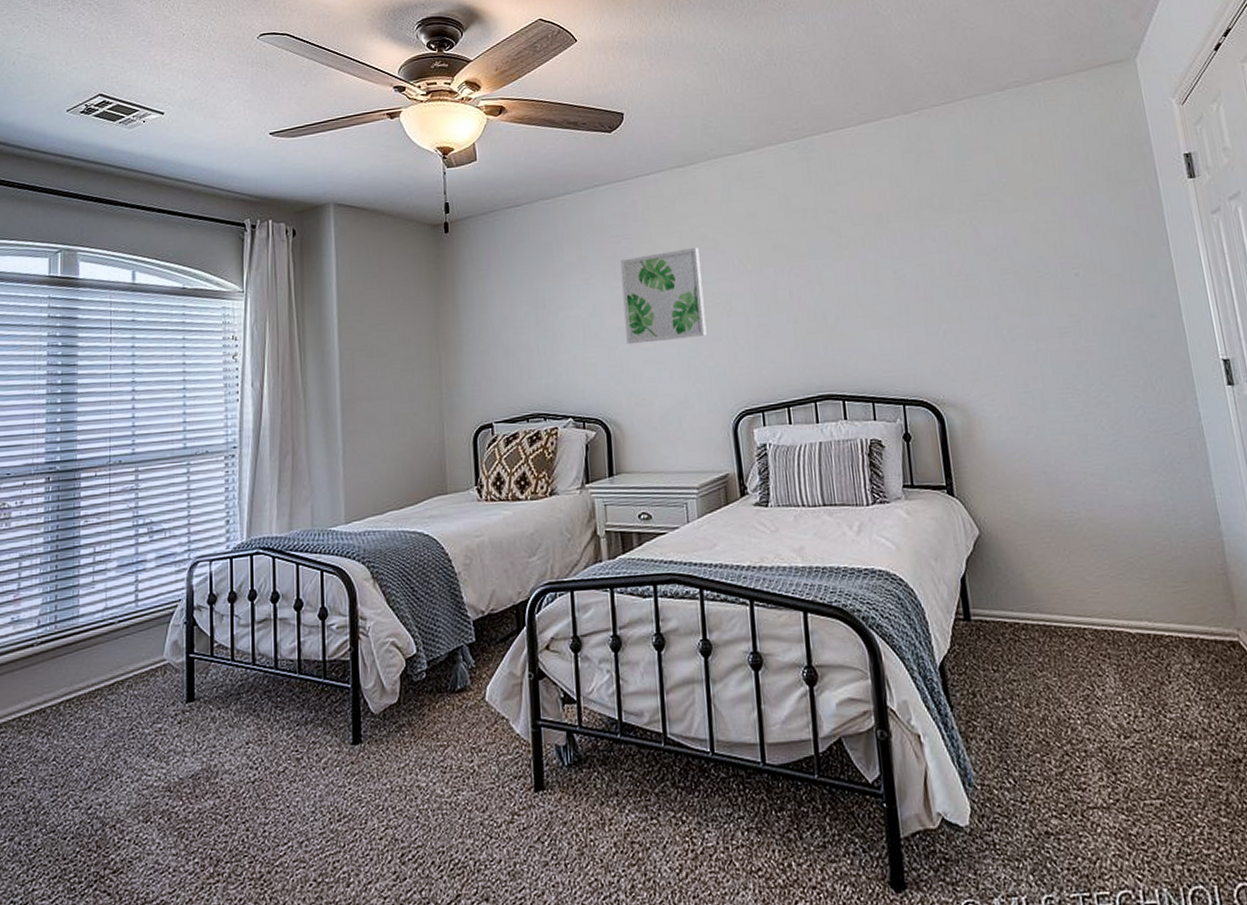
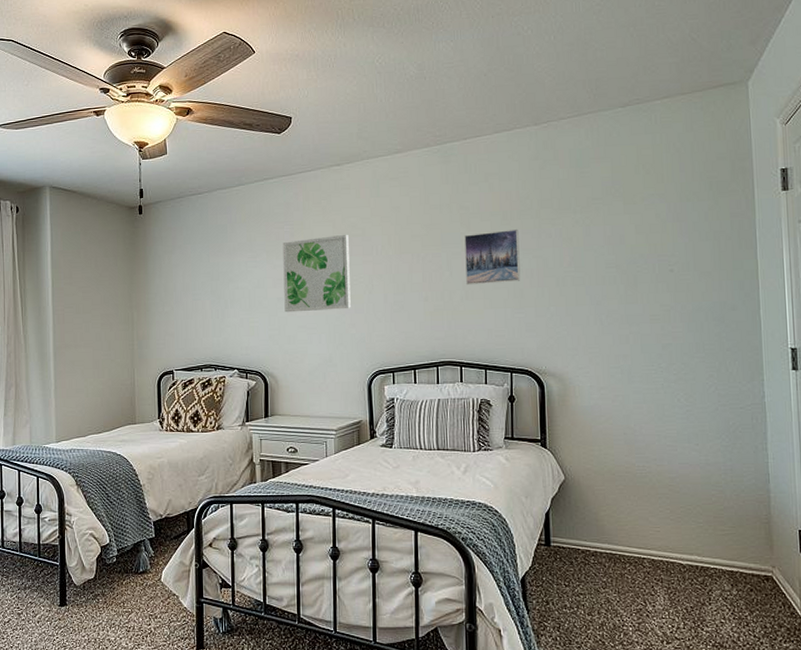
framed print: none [835,233,905,302] -> present [464,228,521,286]

